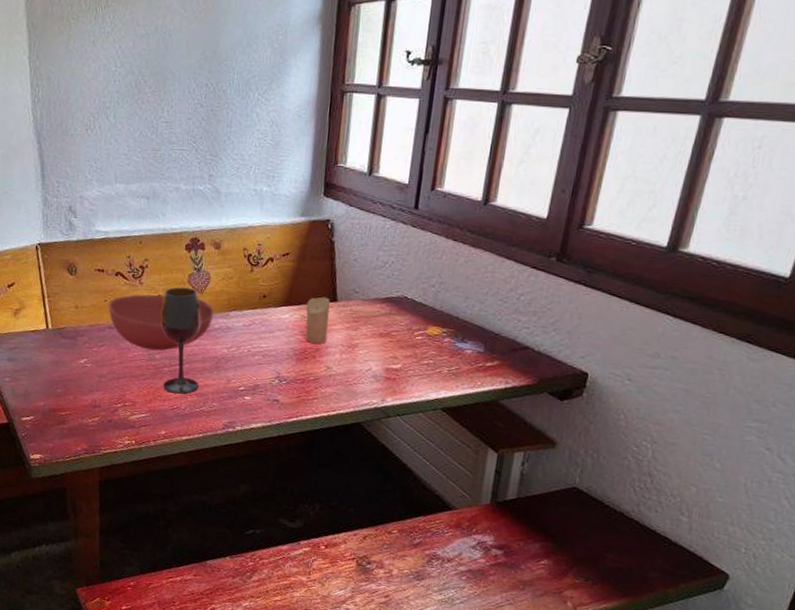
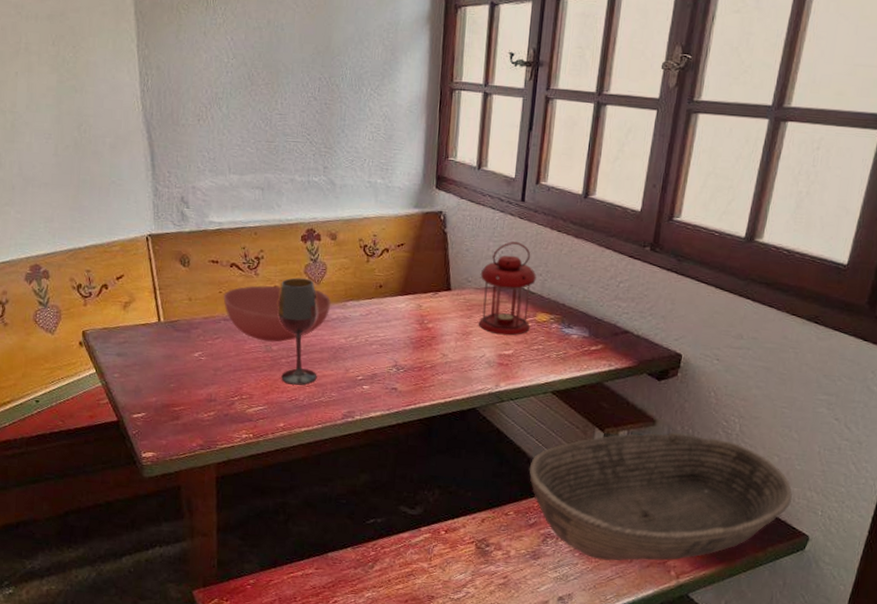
candle: present [306,296,330,344] -> none [421,286,444,332]
lantern: none [365,251,429,349] -> present [478,241,536,335]
basket: none [415,455,712,591] -> present [529,432,793,562]

